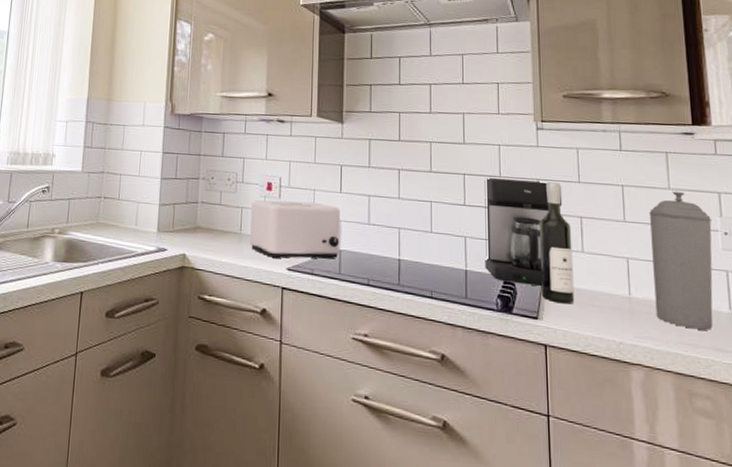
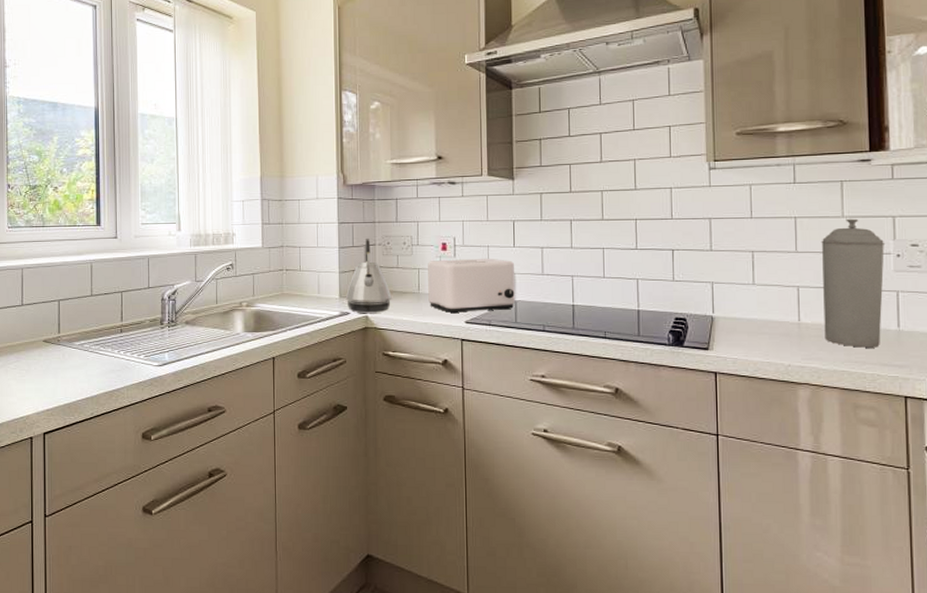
kettle: none [163,170,212,253] -> present [345,238,392,314]
coffee maker: present [484,177,563,287] -> none [656,220,734,320]
bottle: present [539,182,575,304] -> none [710,220,745,334]

